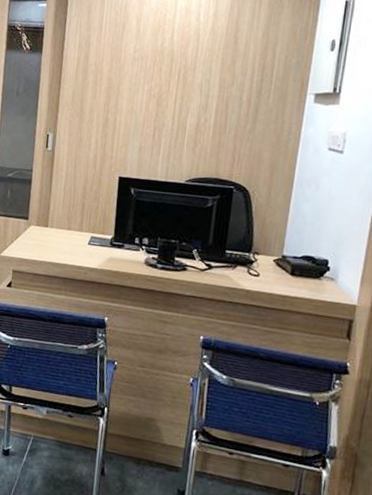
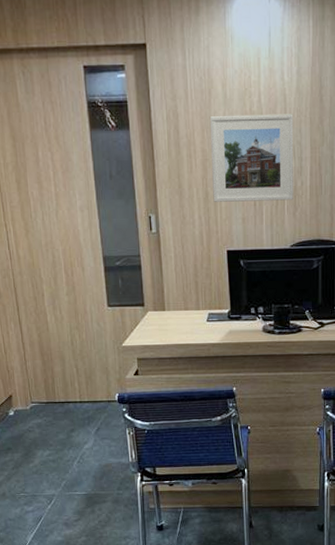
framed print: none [112,48,205,136] -> present [209,114,294,202]

